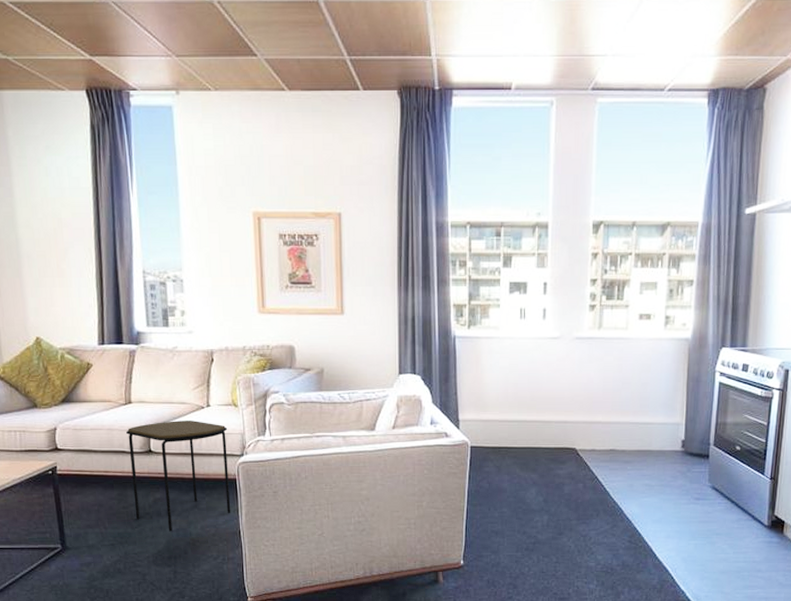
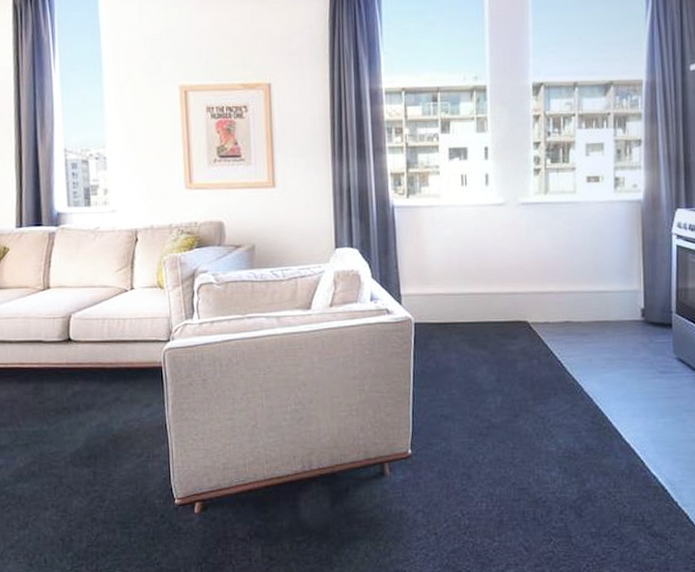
side table: present [126,421,231,532] -> none [44,305,157,428]

